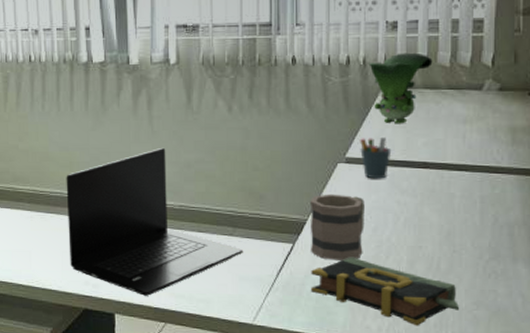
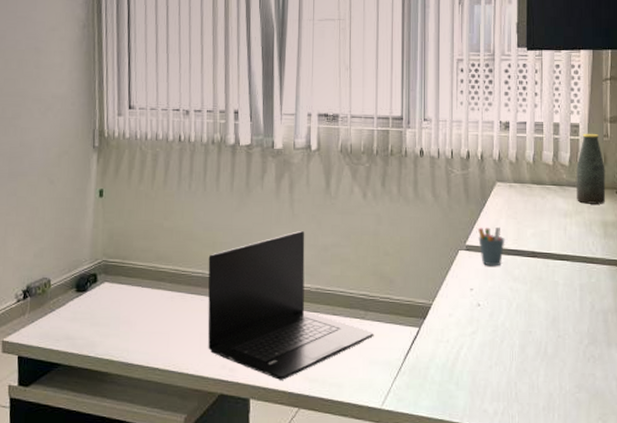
mug: present [309,194,365,260] -> none [434,279,482,345]
book: present [311,257,460,326] -> none [435,341,565,409]
toy figurine: present [369,52,433,124] -> none [485,150,539,216]
bottle: none [479,28,516,108] -> present [576,133,606,204]

